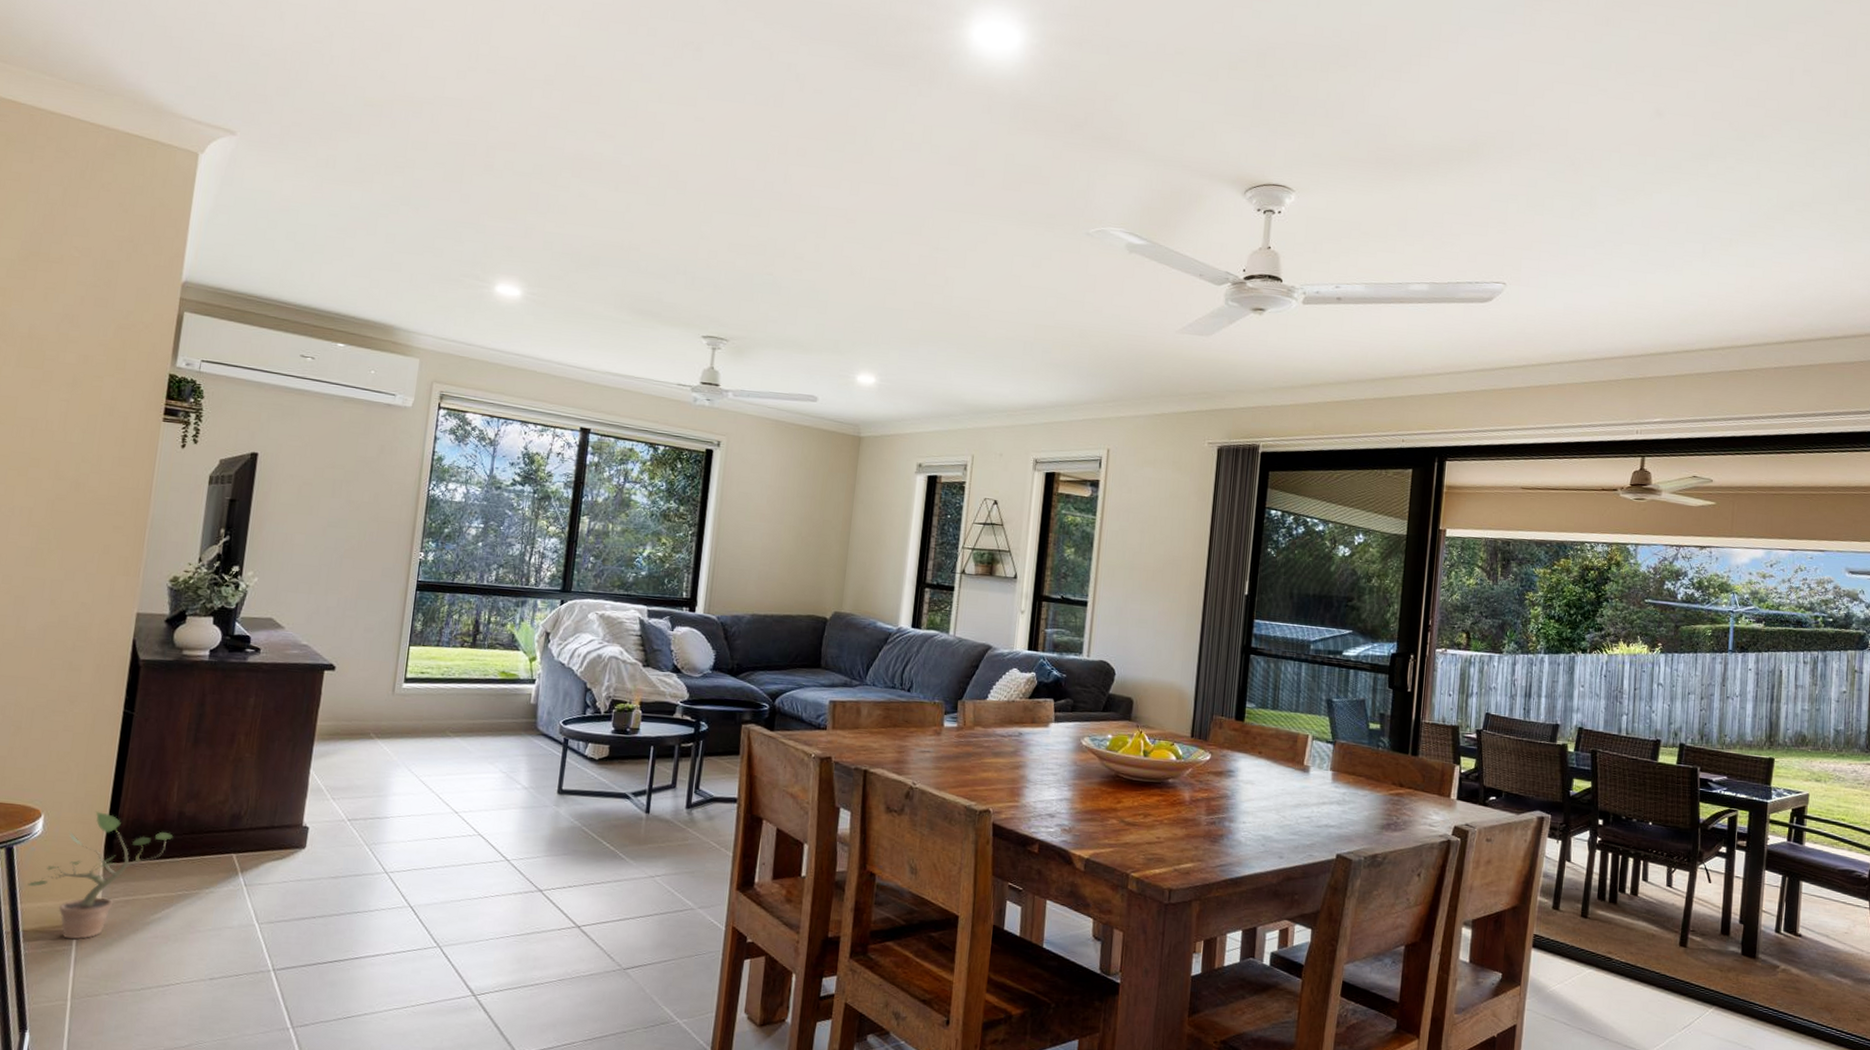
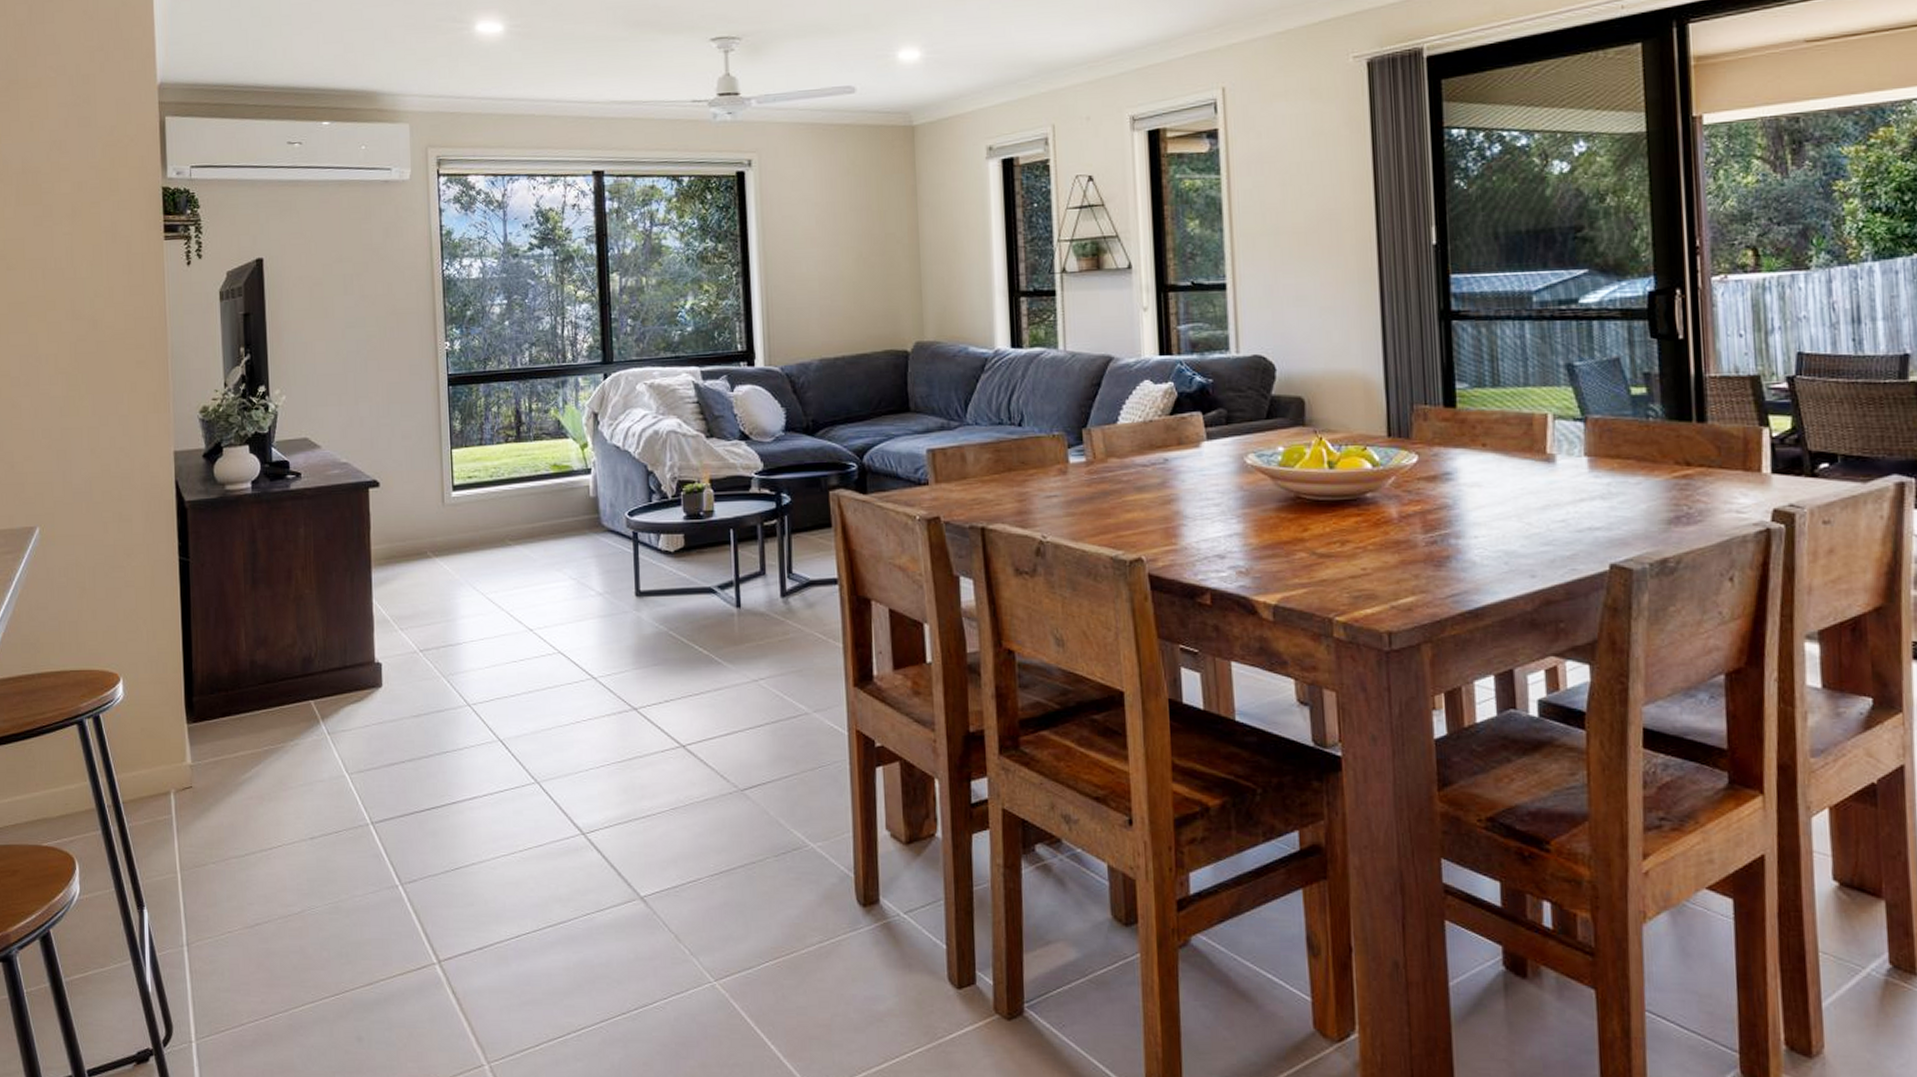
potted plant: present [27,811,174,940] -> none [119,669,250,808]

